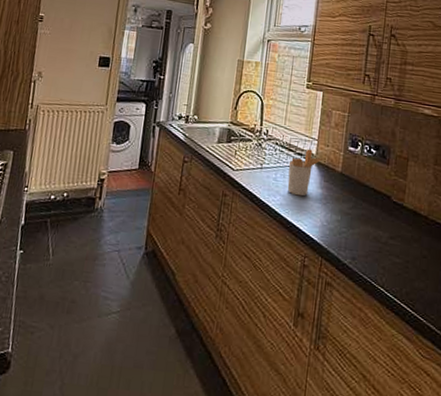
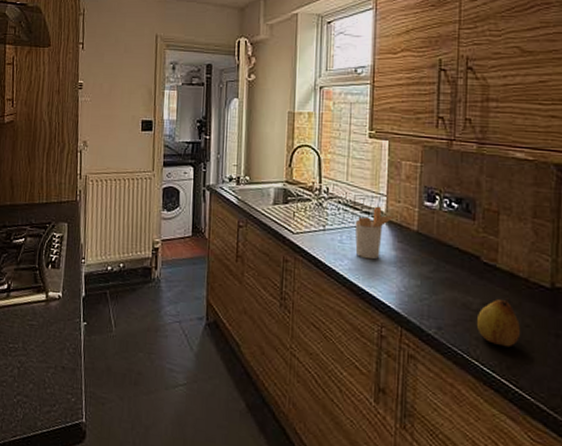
fruit: none [384,232,419,276] -> present [476,297,520,347]

